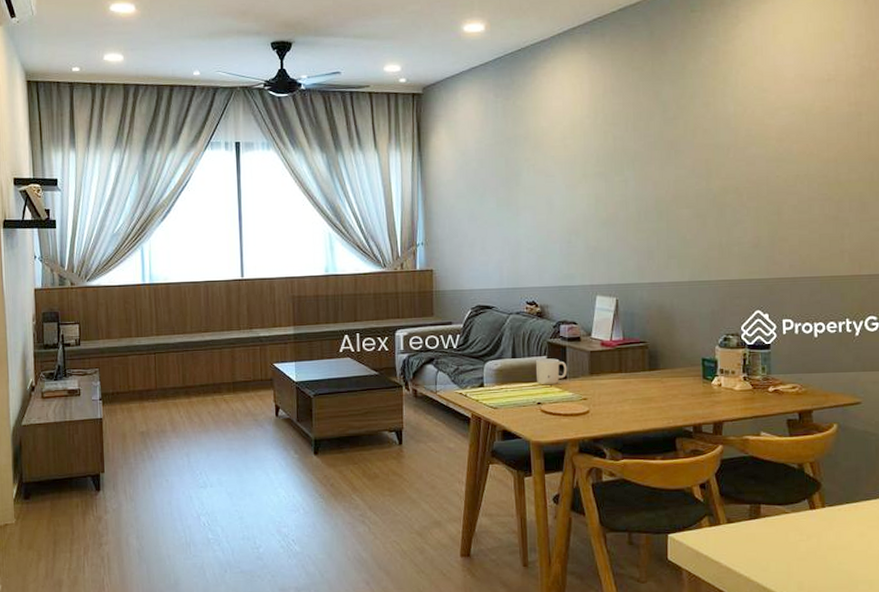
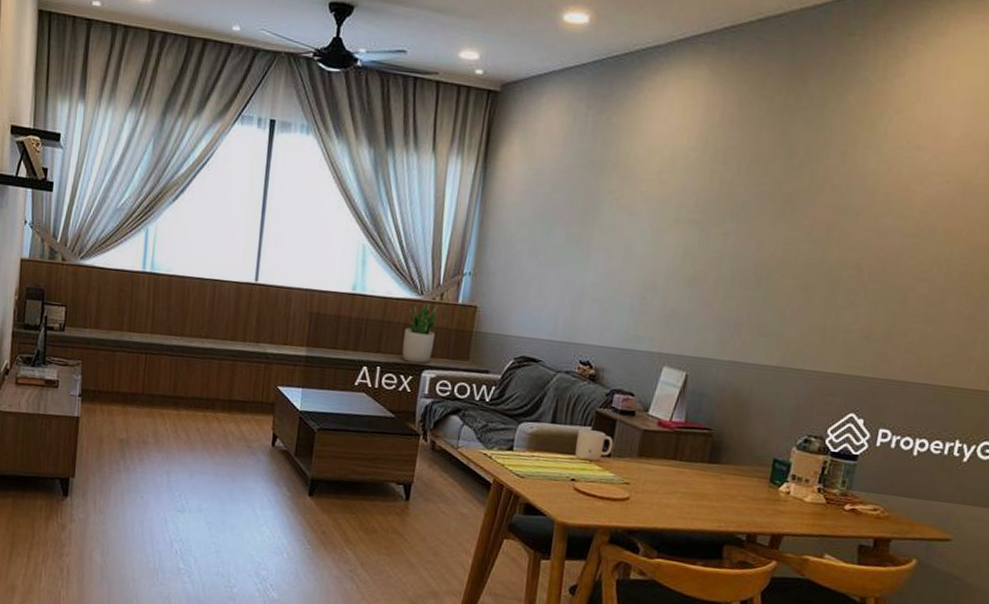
planter: none [375,272,402,325] -> present [402,302,438,364]

